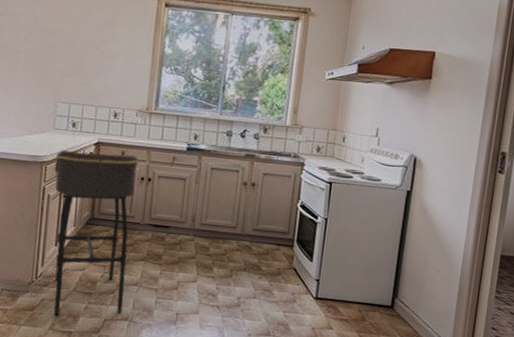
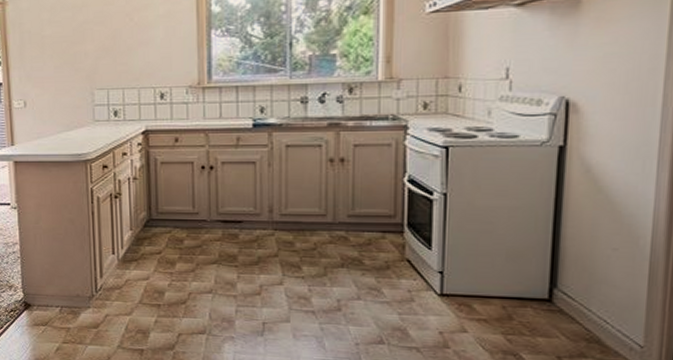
bar stool: present [54,150,139,316] -> none [99,140,198,332]

